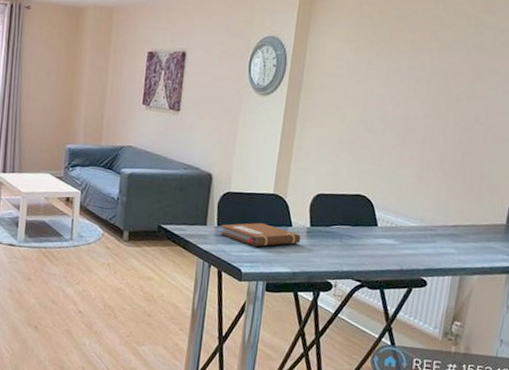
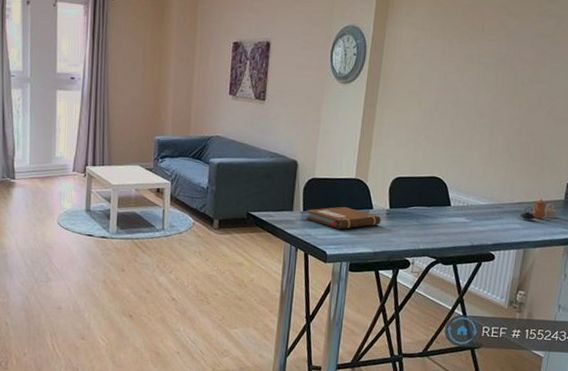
teapot: none [455,222,498,245] -> present [520,198,557,220]

